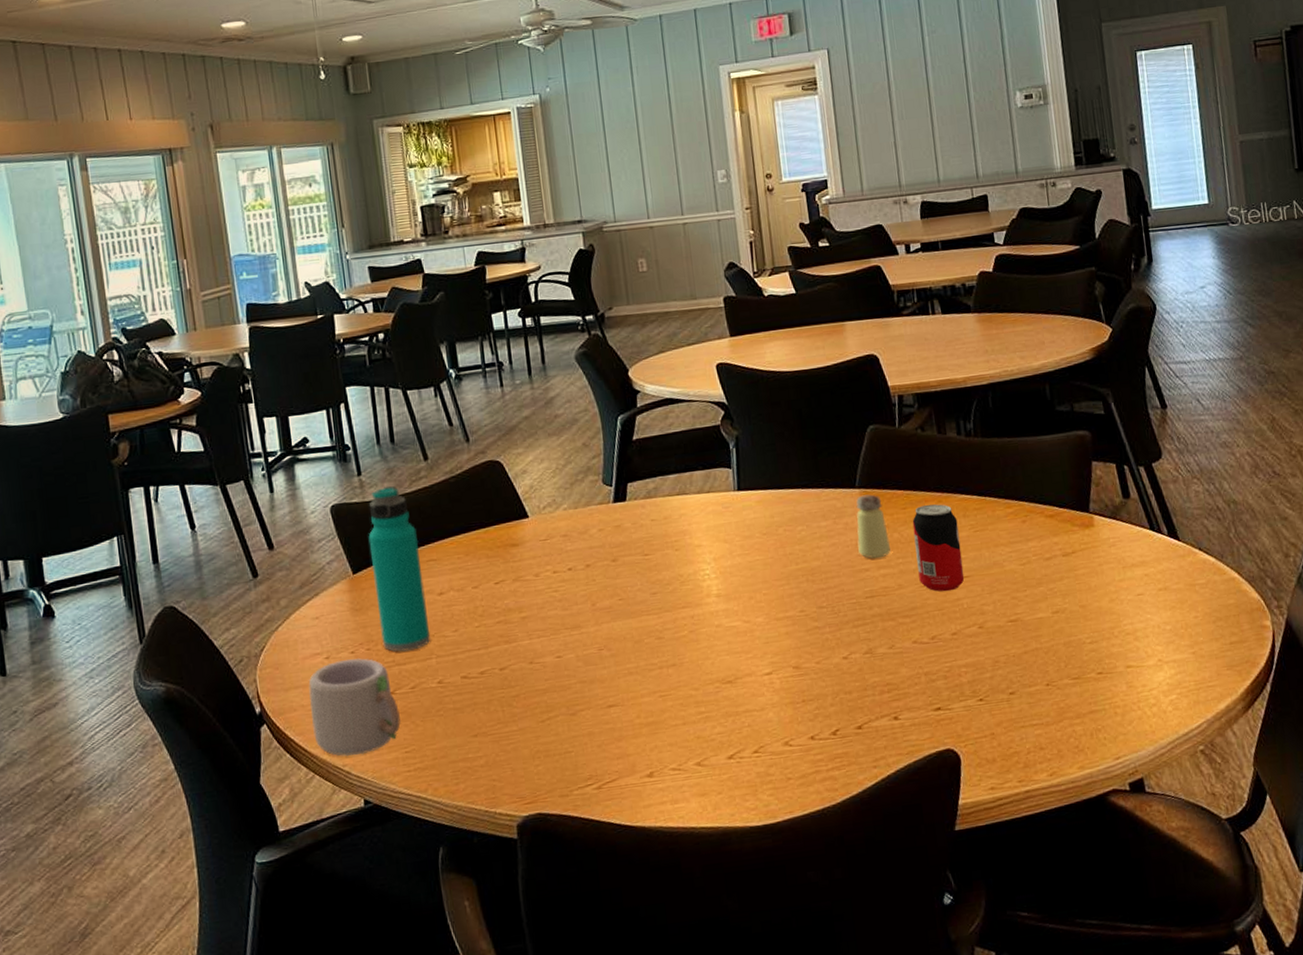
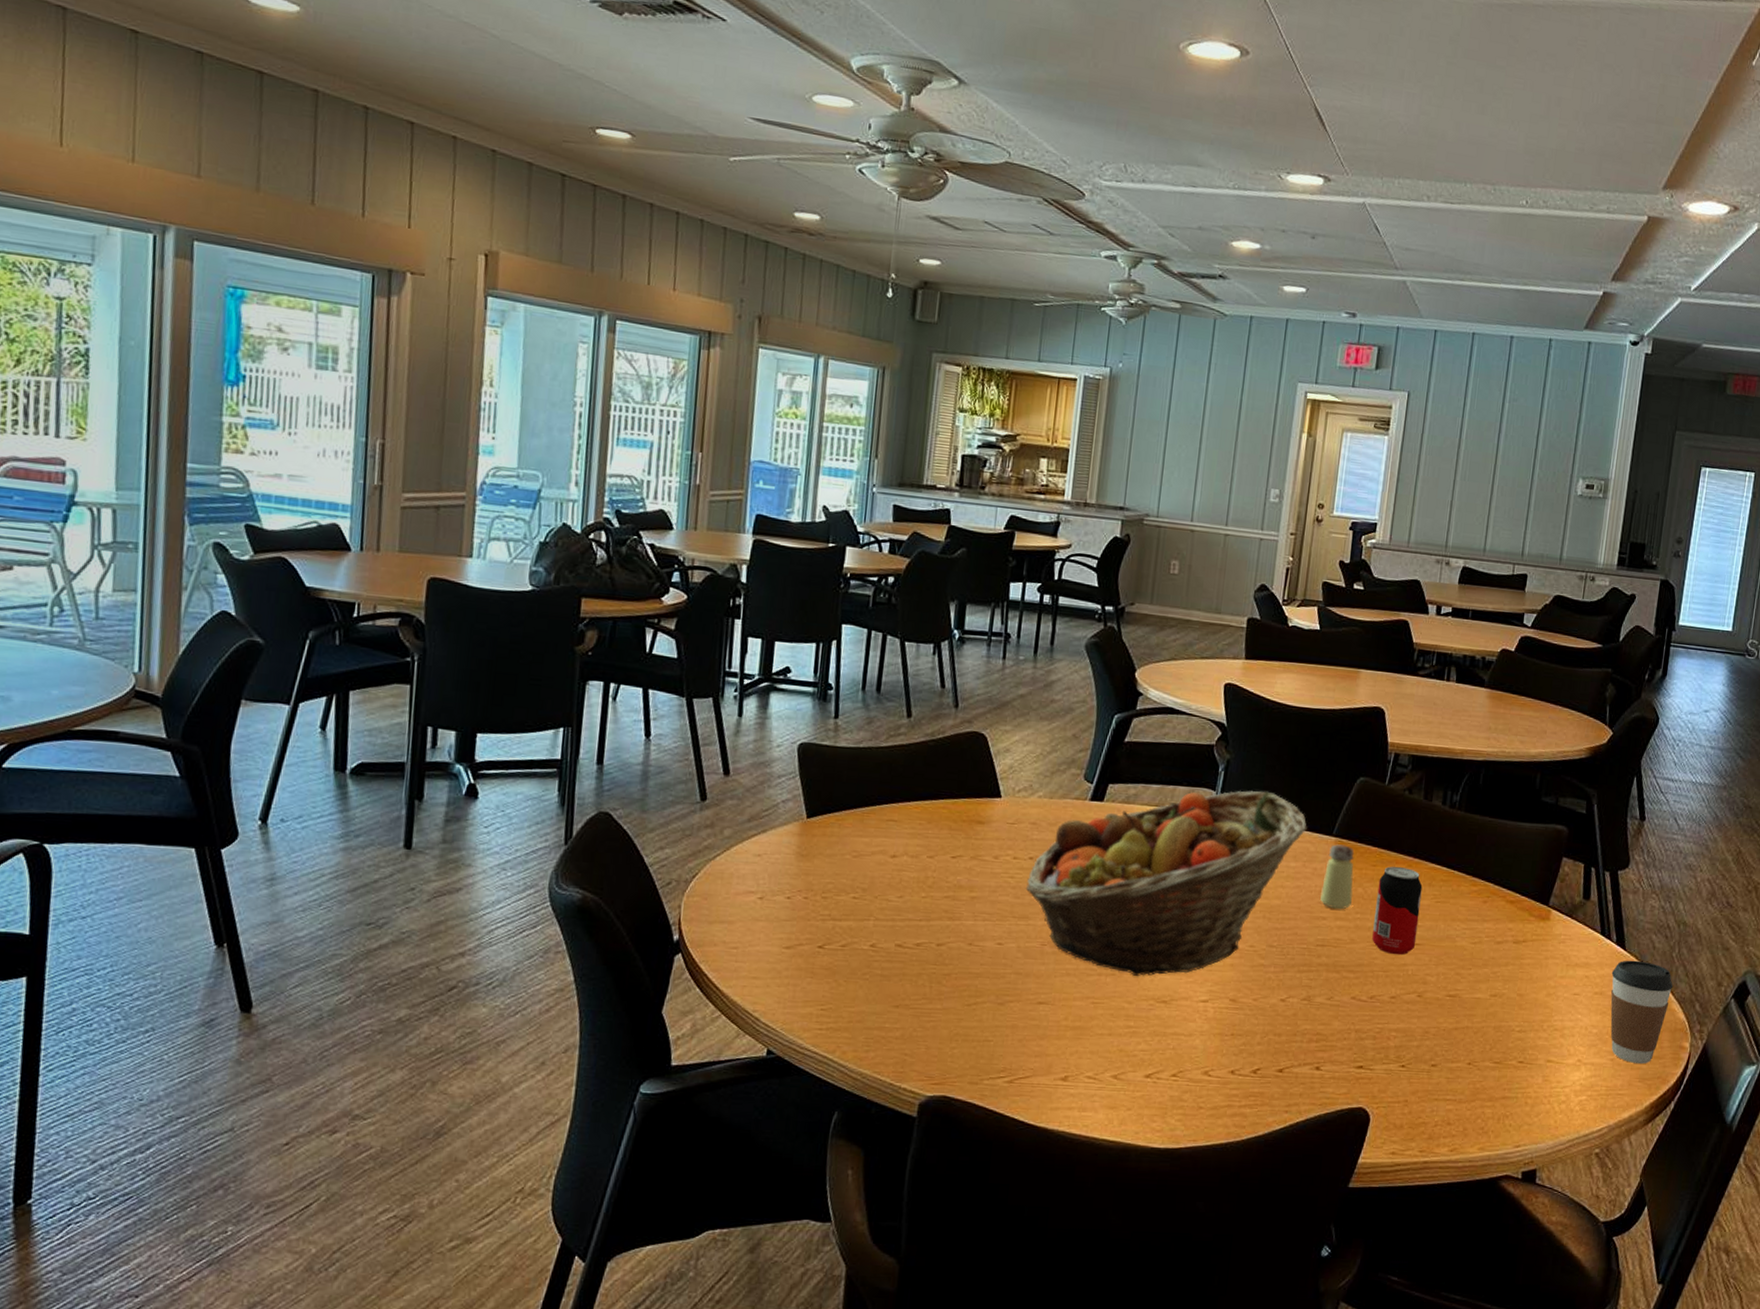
mug: present [308,658,401,757] -> none [729,903,824,1004]
water bottle: present [368,485,431,652] -> none [822,735,883,908]
fruit basket: none [571,458,830,662] -> present [1025,790,1308,976]
coffee cup: none [1171,548,1239,653] -> present [1610,960,1674,1065]

